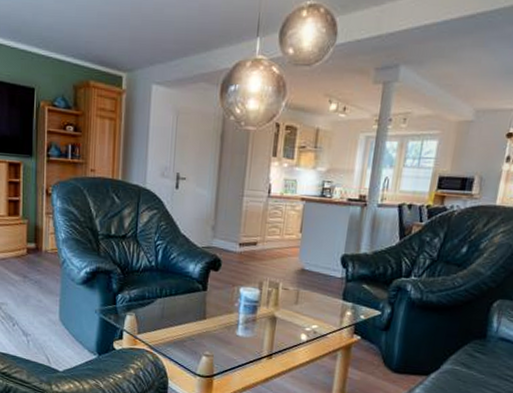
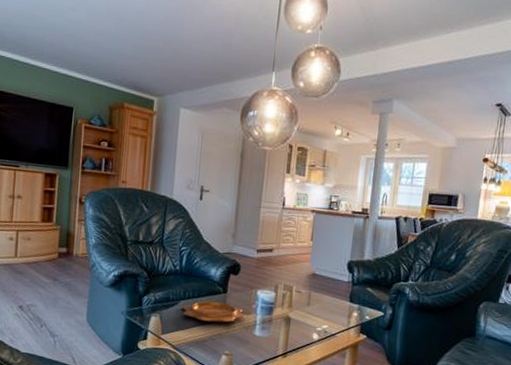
decorative bowl: none [157,299,228,323] -> present [181,301,246,323]

